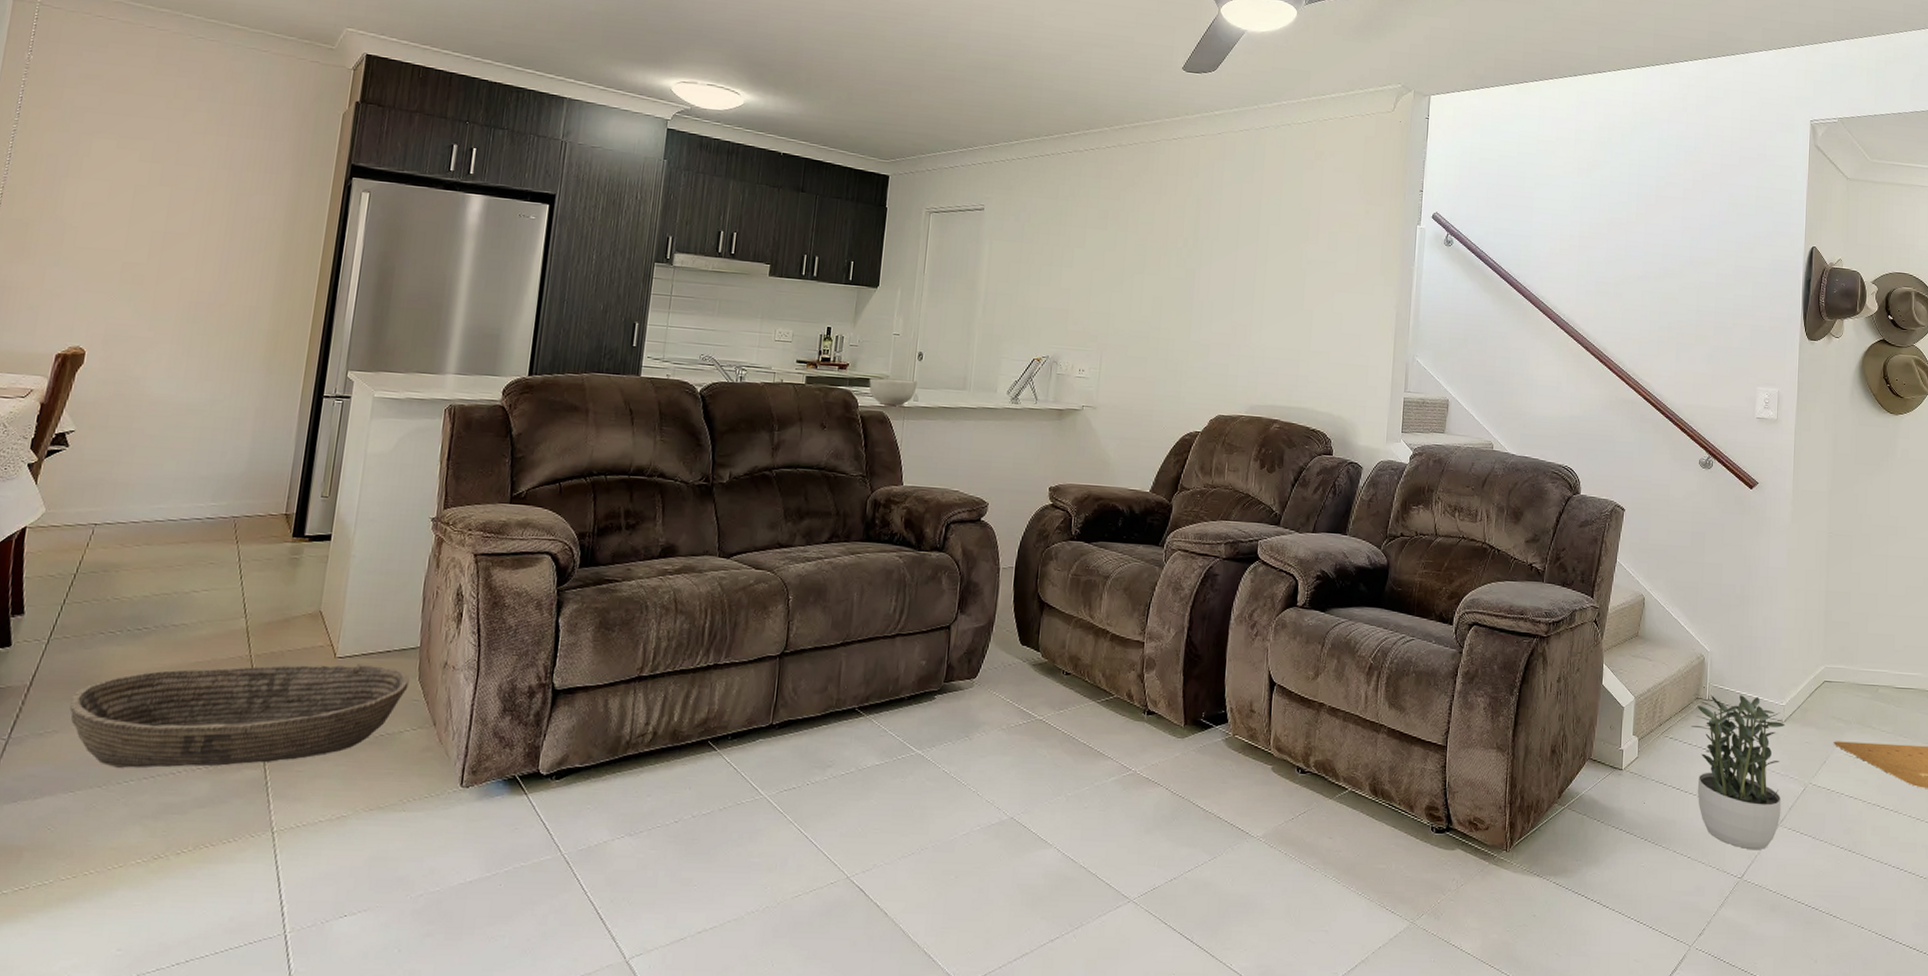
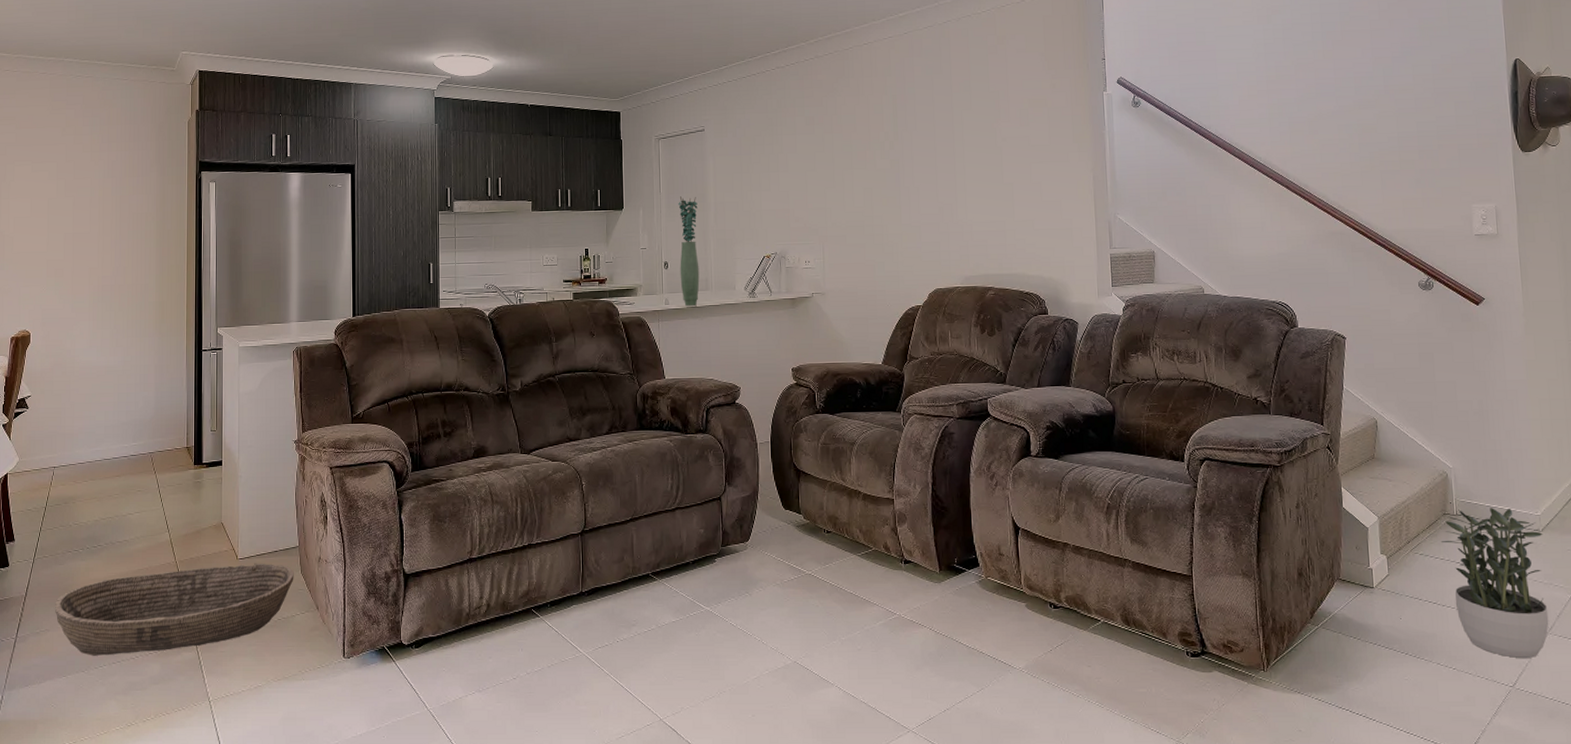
bowl: present [869,377,918,406] -> none [625,287,667,311]
vase: none [934,280,966,406] -> present [678,196,700,306]

